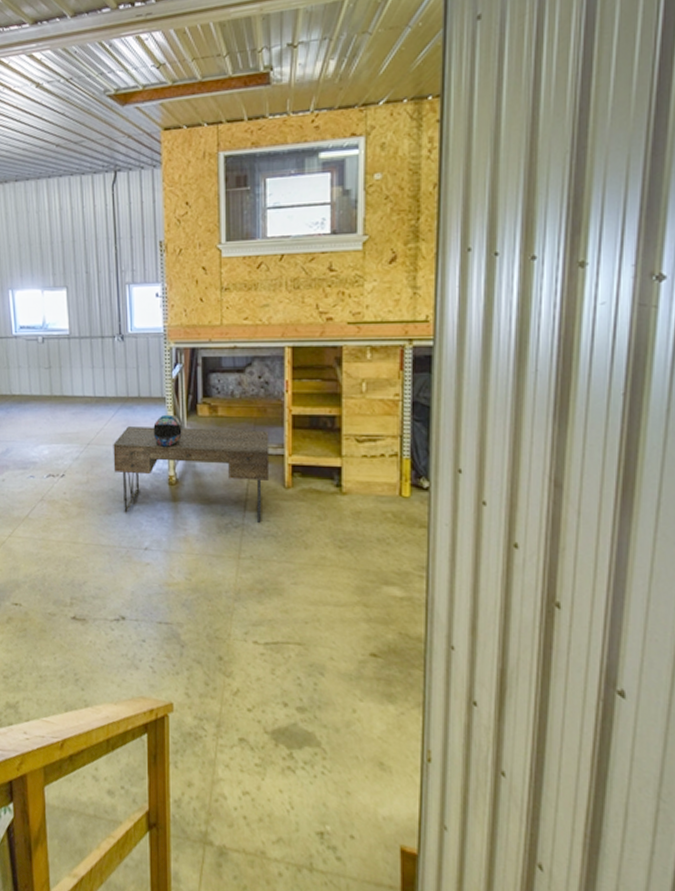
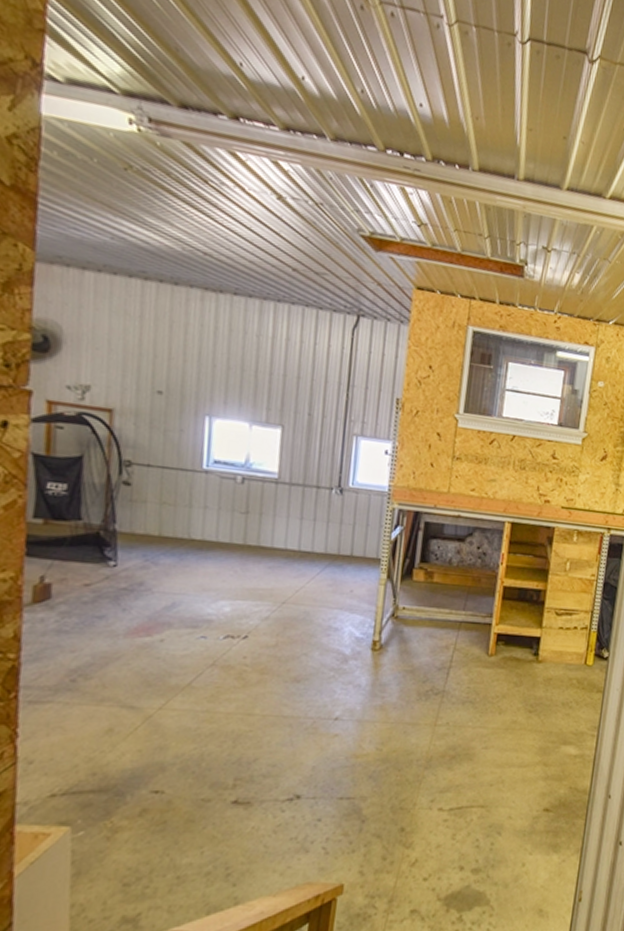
desk: present [113,426,270,523] -> none [310,586,481,689]
motorcycle helmet: present [153,414,182,448] -> none [361,576,395,612]

